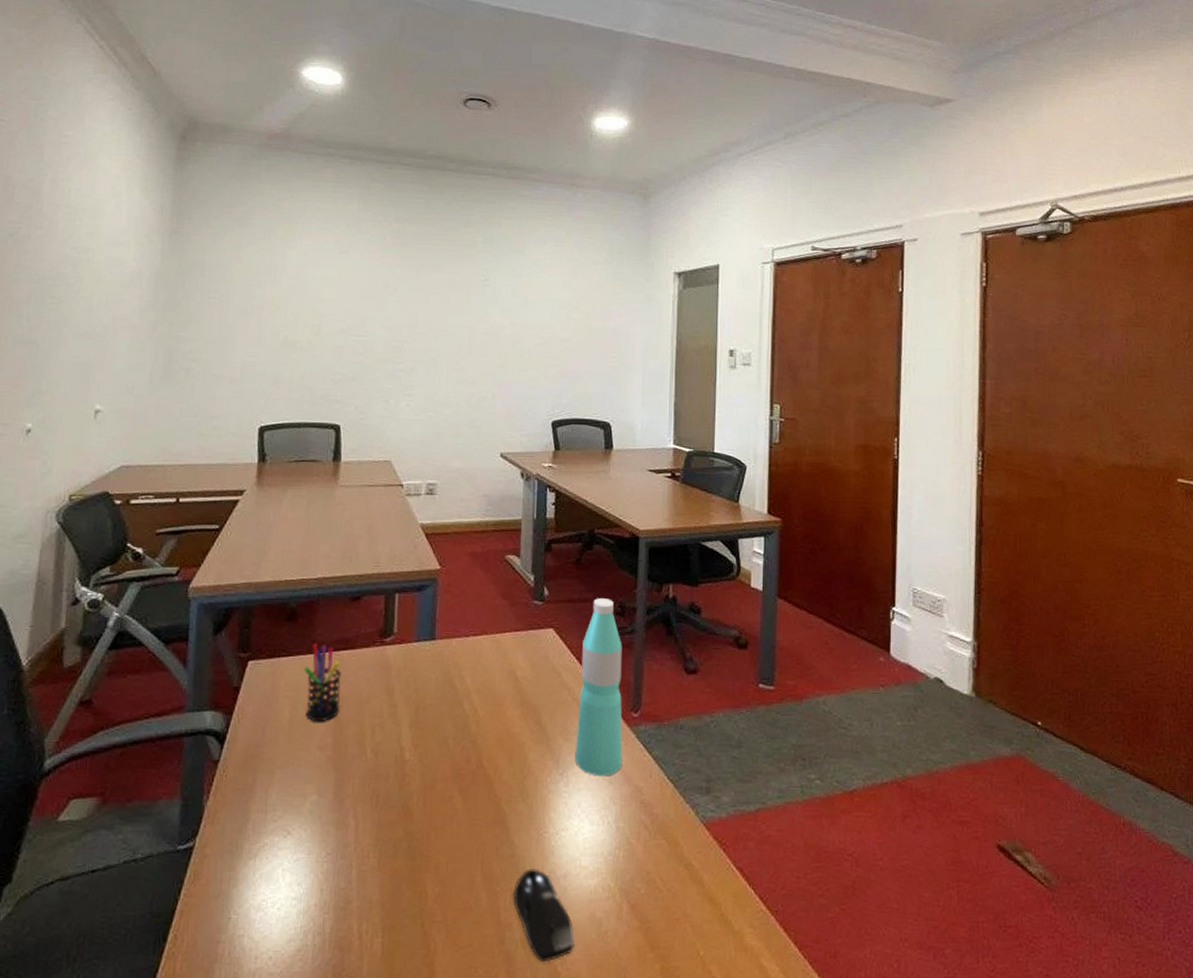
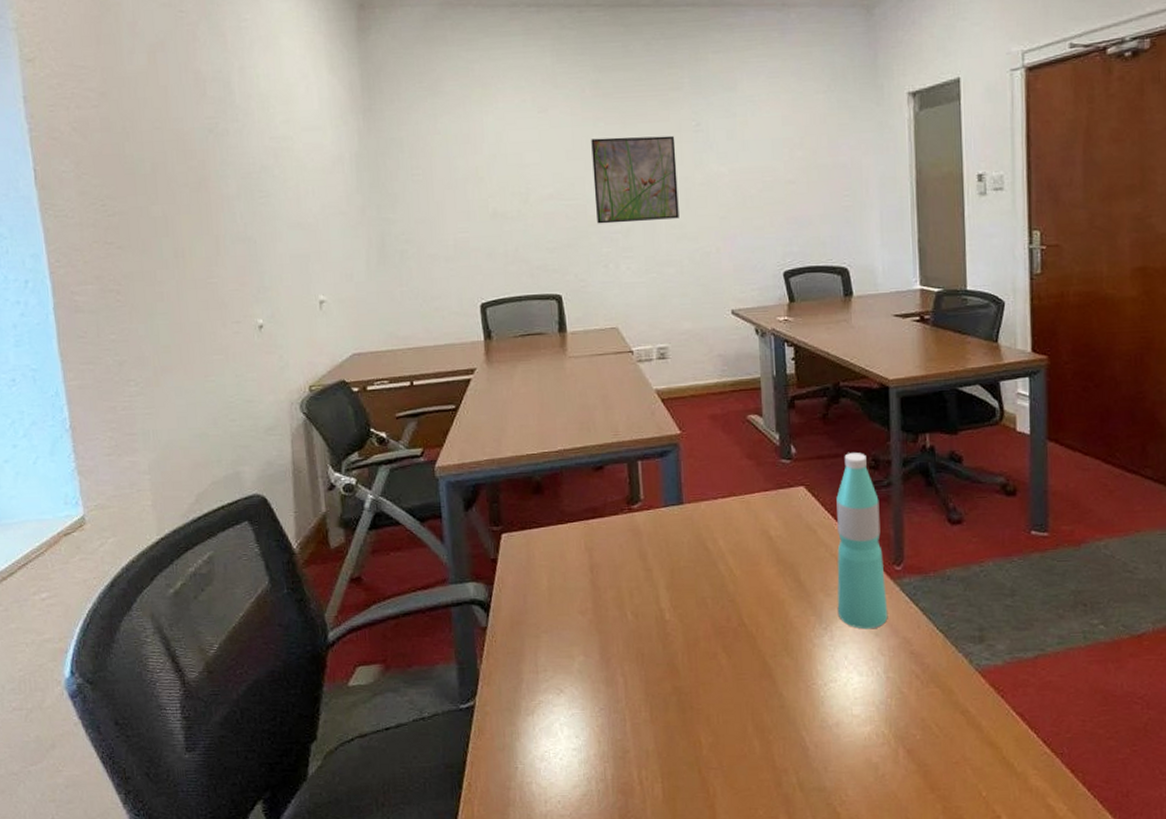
pen holder: present [303,643,341,722] -> none [555,513,596,588]
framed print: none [383,282,464,363] -> present [591,135,679,224]
computer mouse: present [513,869,576,963] -> none [786,718,853,804]

